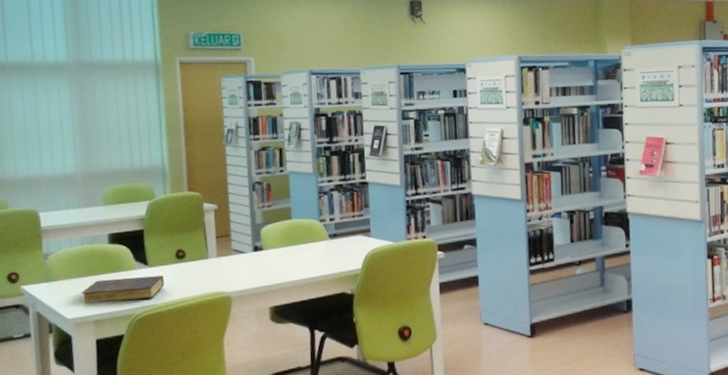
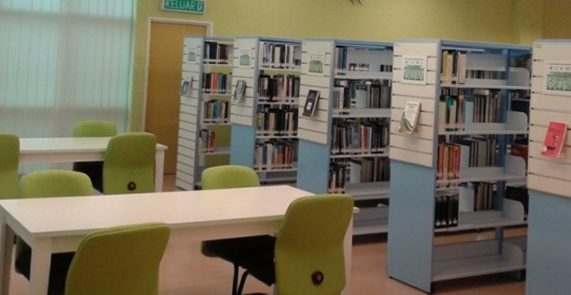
book: present [81,275,164,303] -> none [45,201,115,223]

